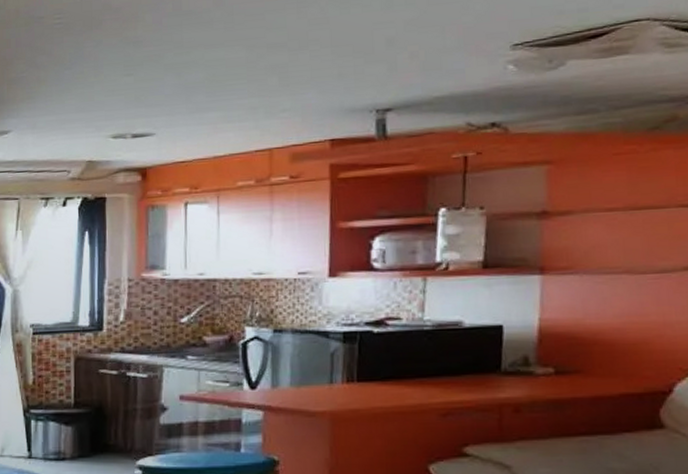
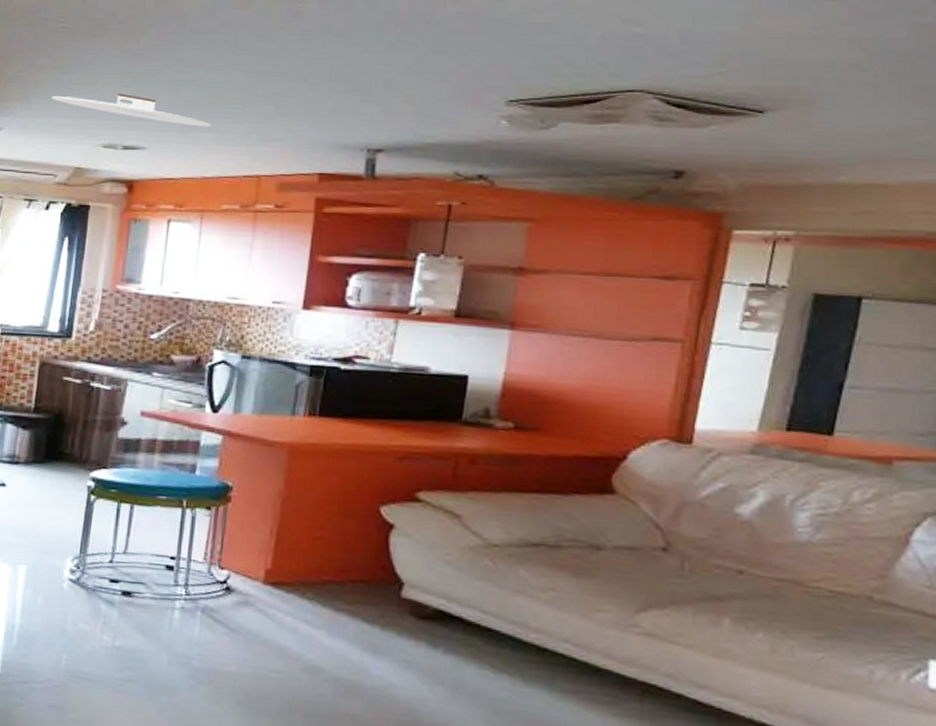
ceiling light: none [56,82,218,107] -> present [52,93,212,127]

